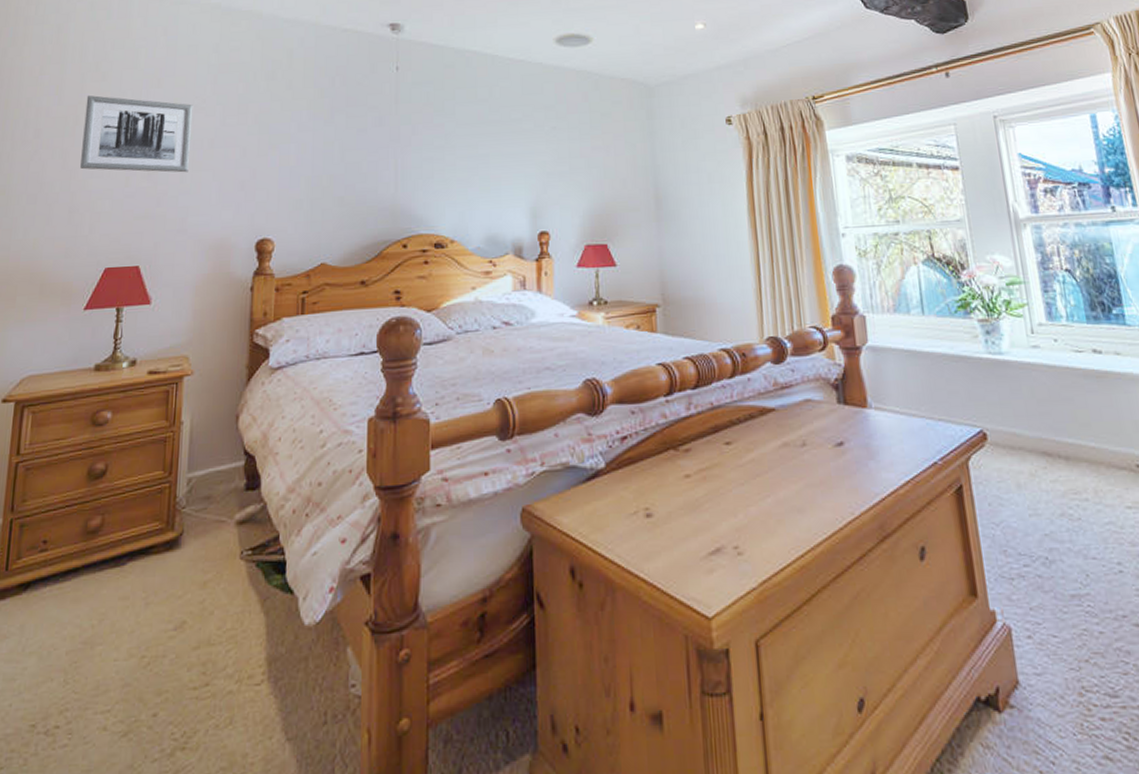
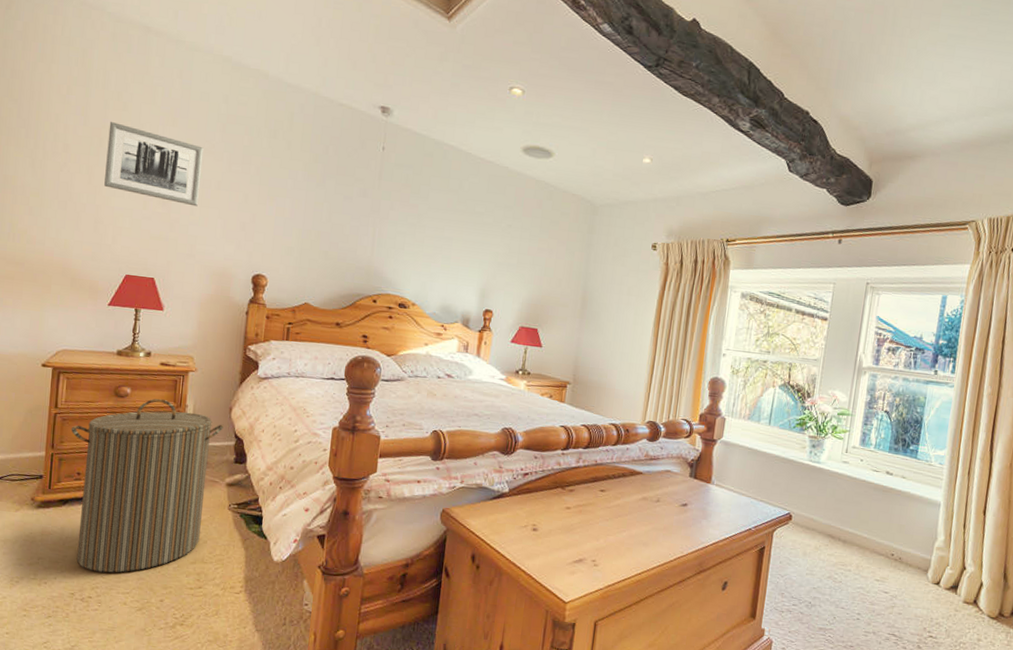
laundry hamper: none [36,418,230,685] -> present [71,398,224,573]

